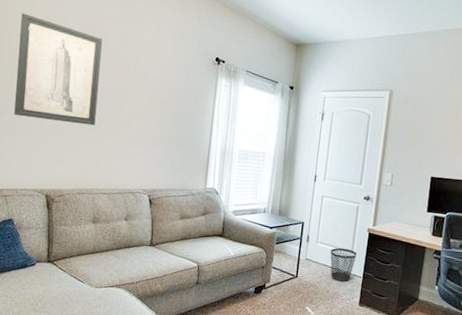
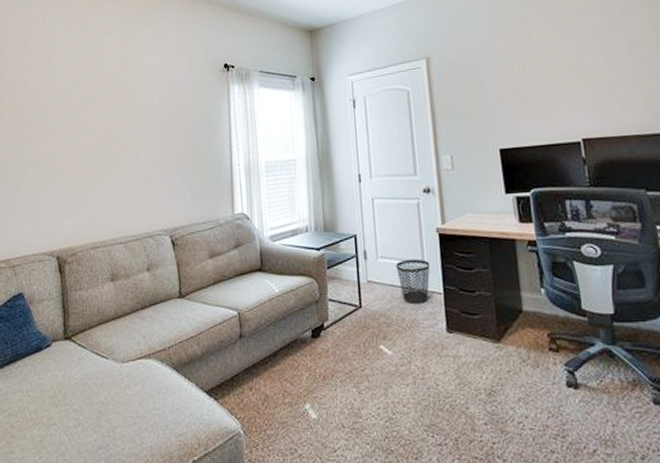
wall art: present [14,13,103,126] -> none [17,61,103,173]

